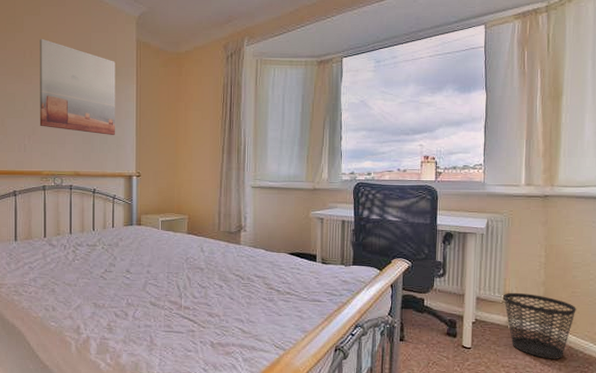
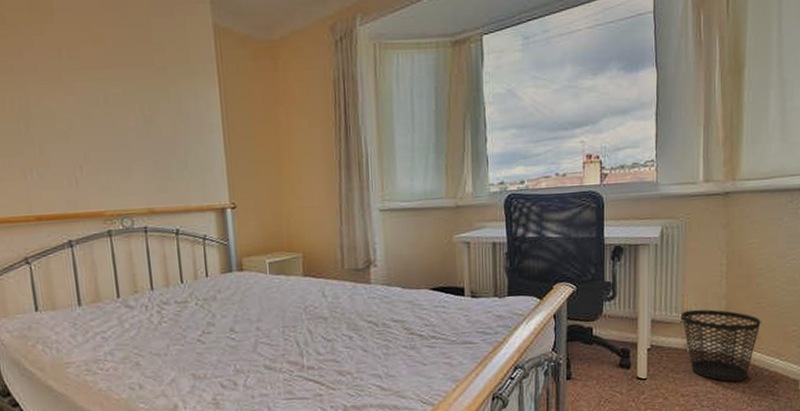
wall art: present [39,38,115,135] -> none [79,29,197,157]

